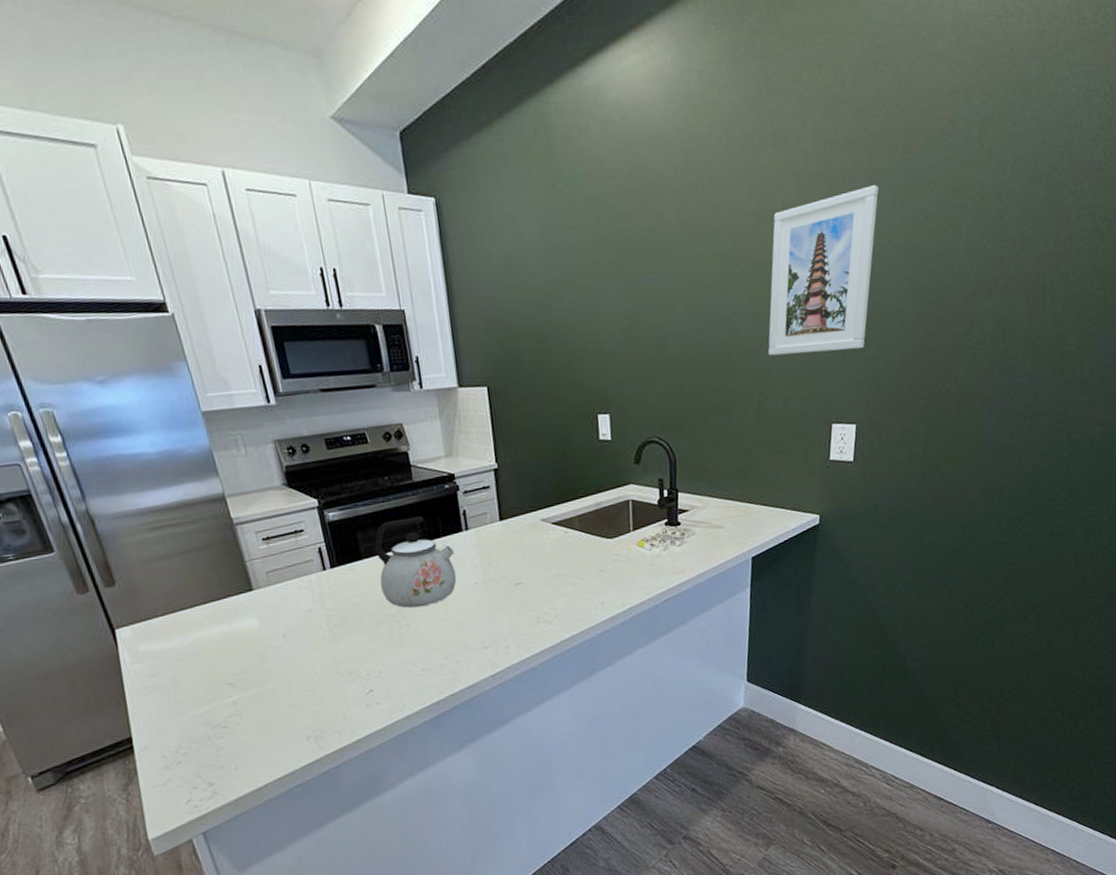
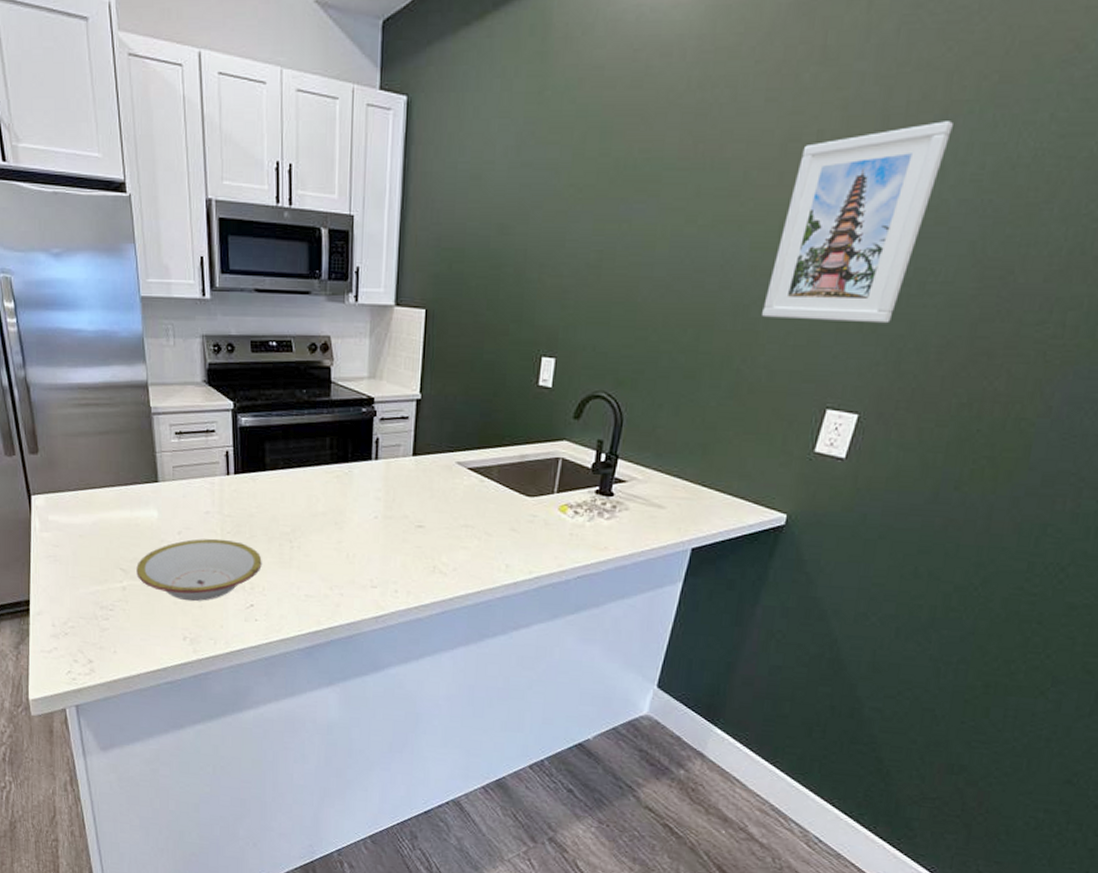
bowl: none [244,632,375,701] -> present [136,538,262,602]
kettle: present [375,516,457,608] -> none [280,436,359,531]

